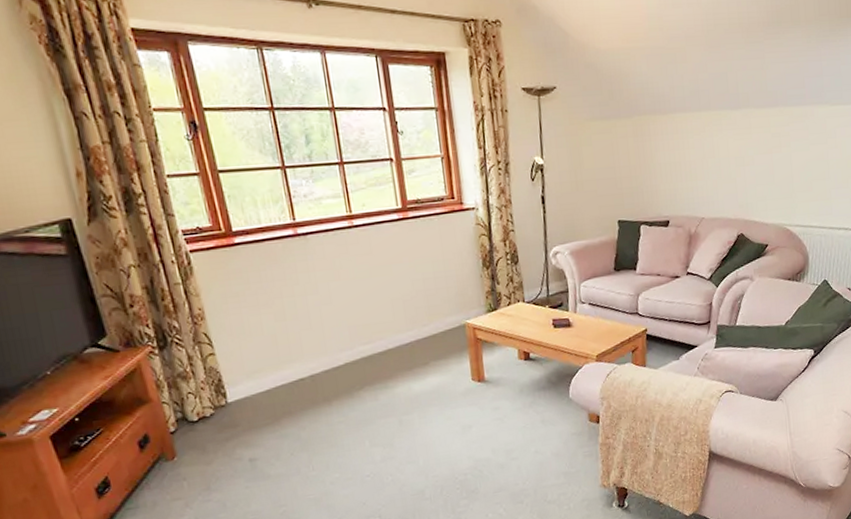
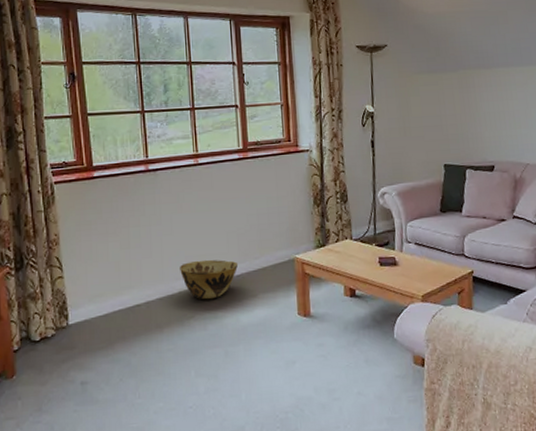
woven basket: none [343,328,407,371] -> present [180,259,239,300]

